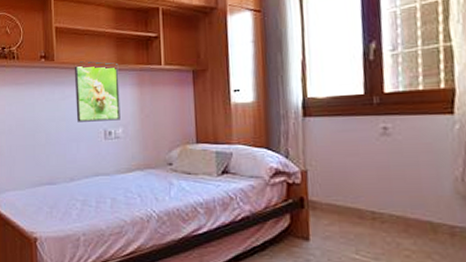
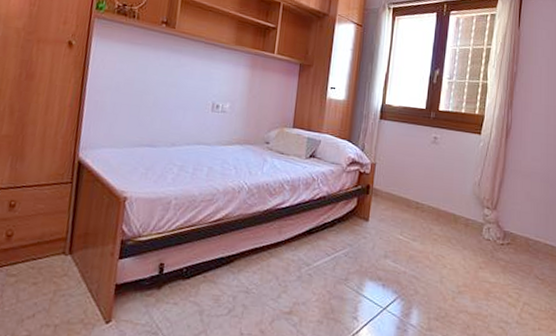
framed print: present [74,61,120,122] -> none [188,35,236,96]

